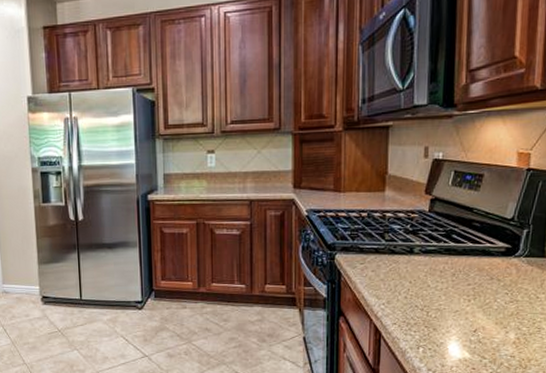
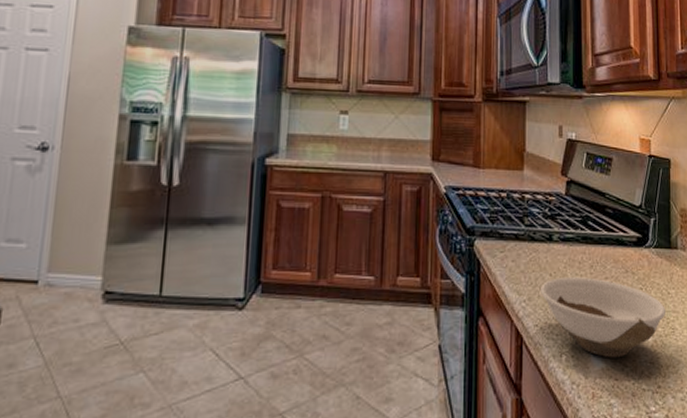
bowl: none [400,284,532,351] -> present [541,277,665,358]

